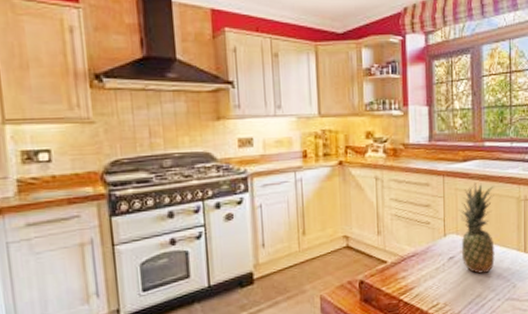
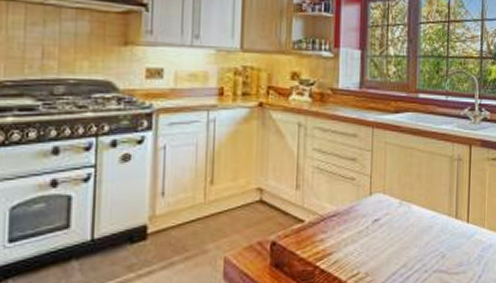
fruit: present [458,182,495,274] -> none [386,136,428,241]

